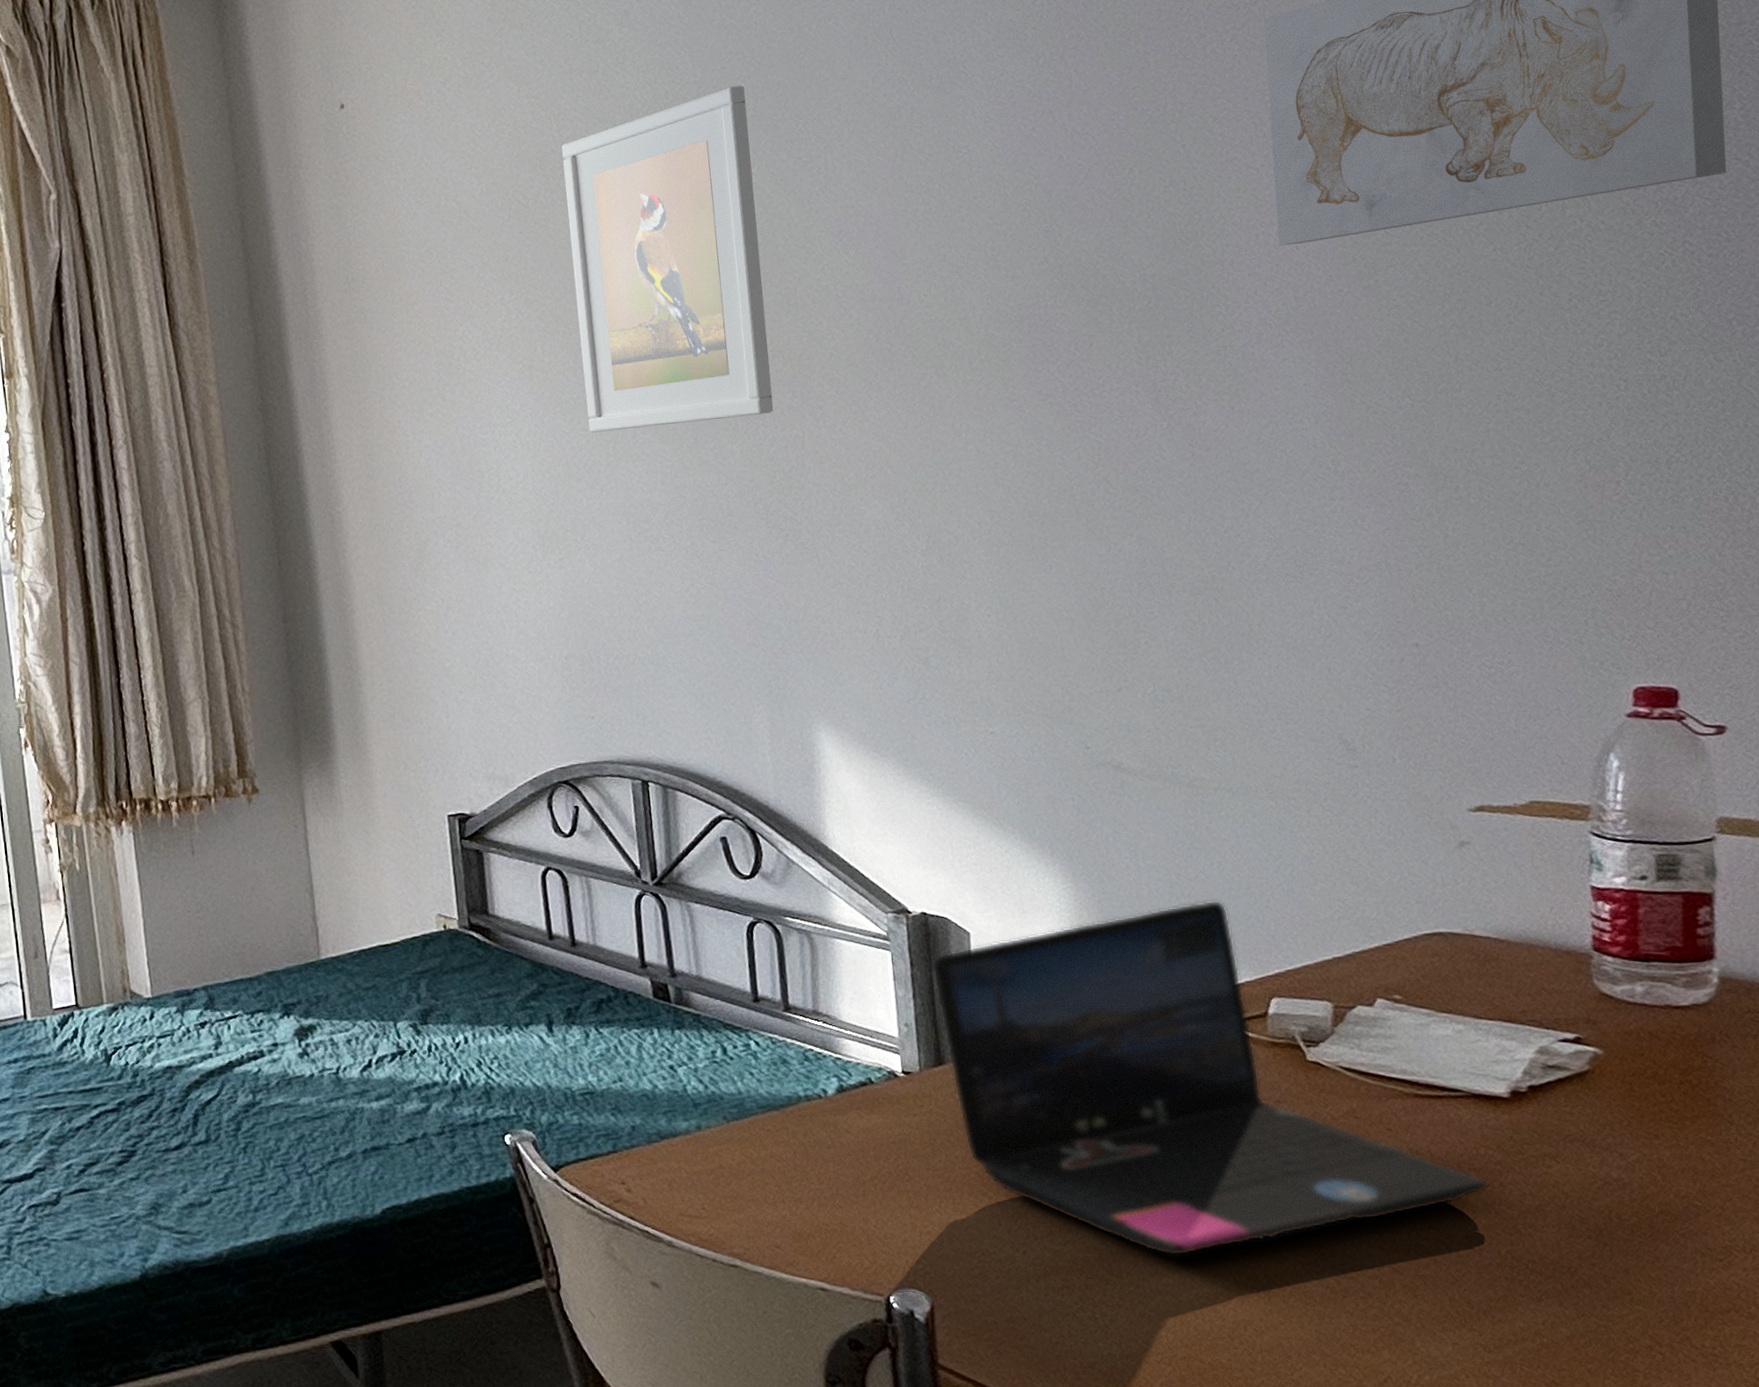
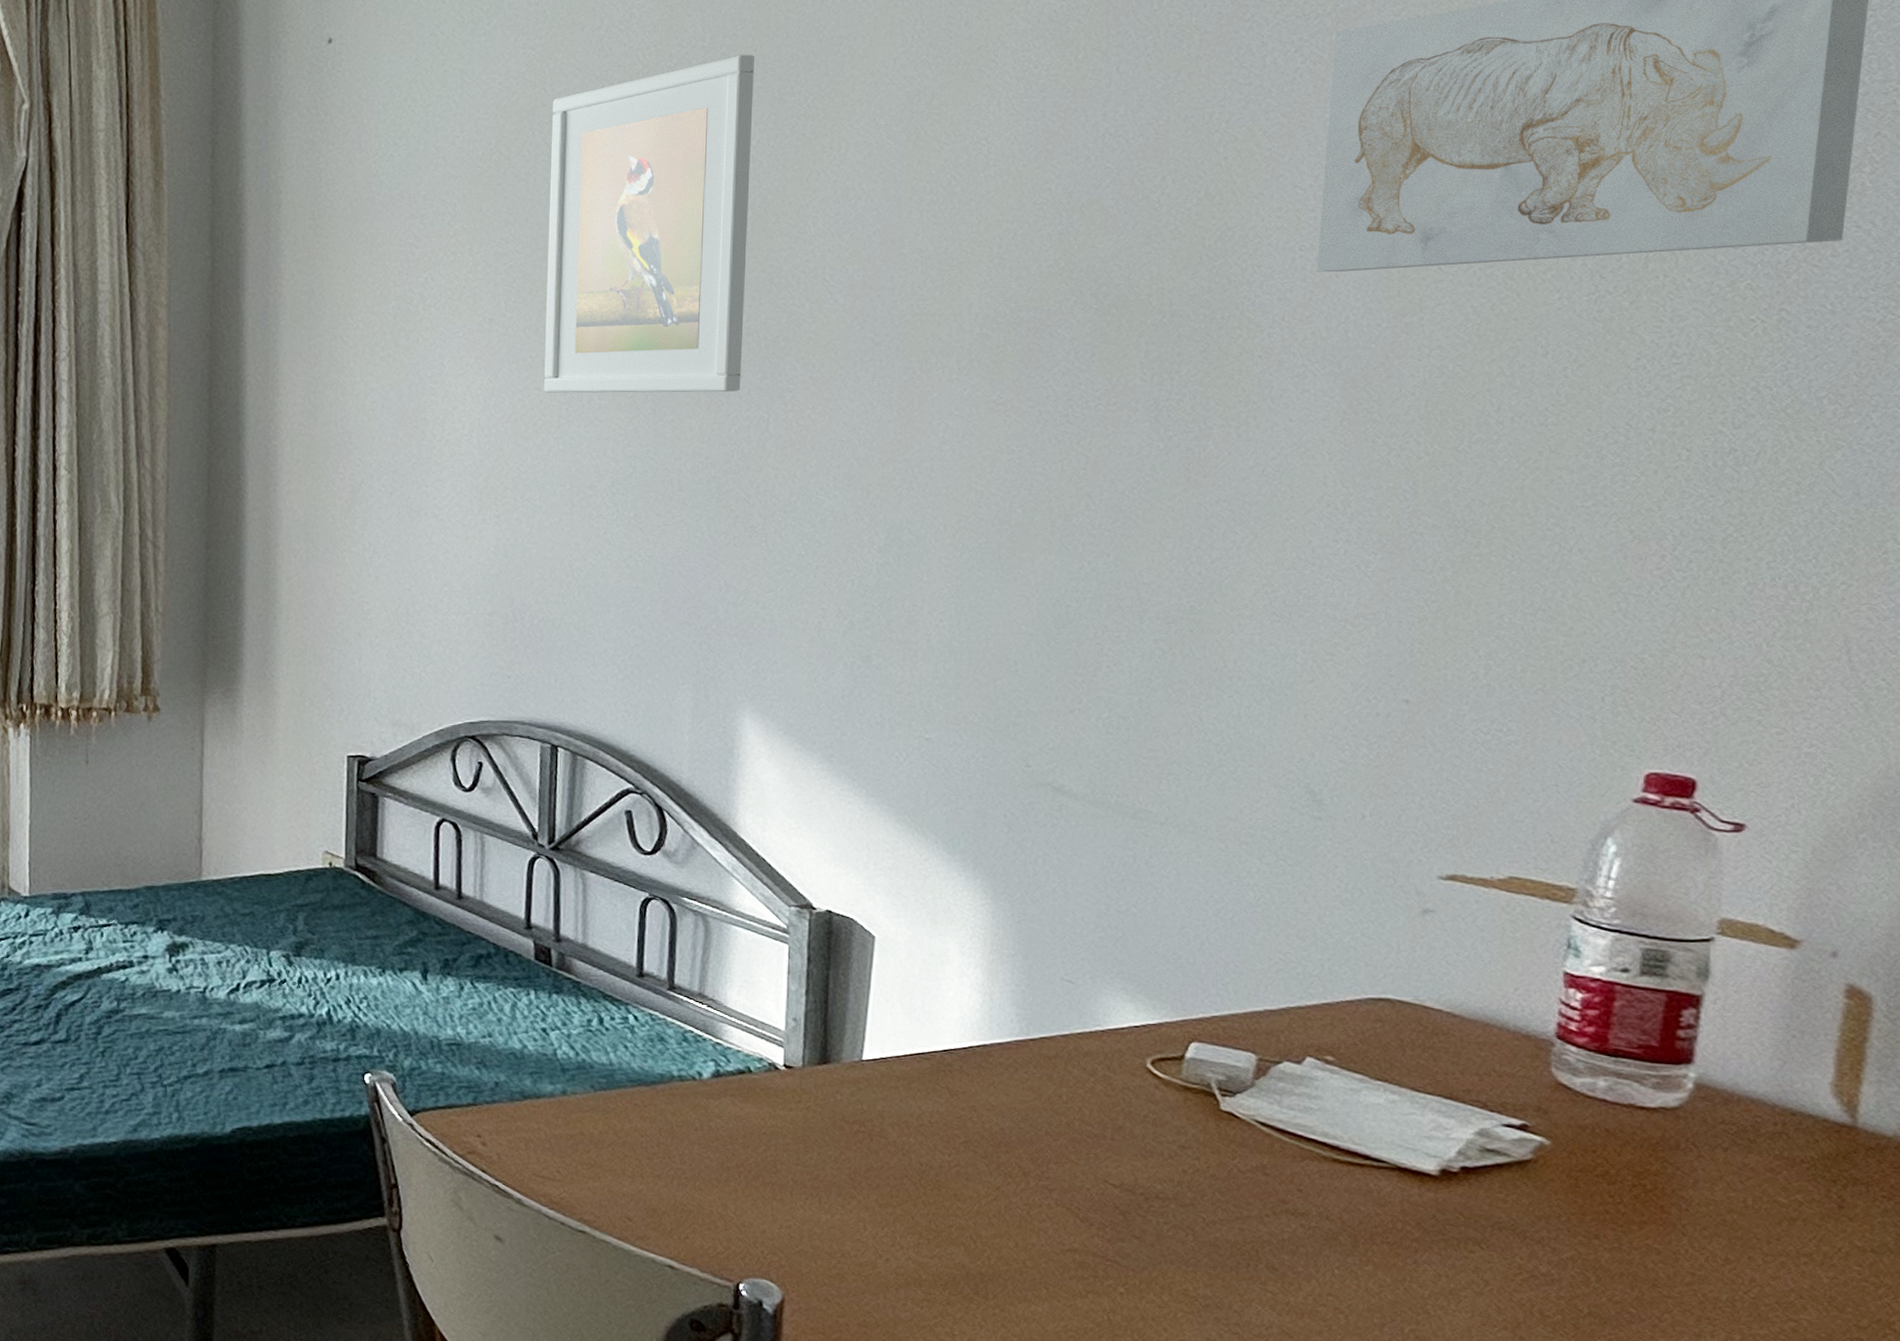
laptop: present [931,900,1490,1257] -> none [829,935,1403,1287]

